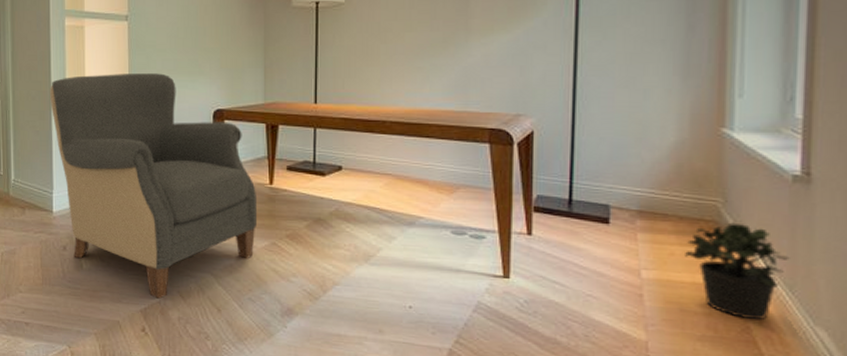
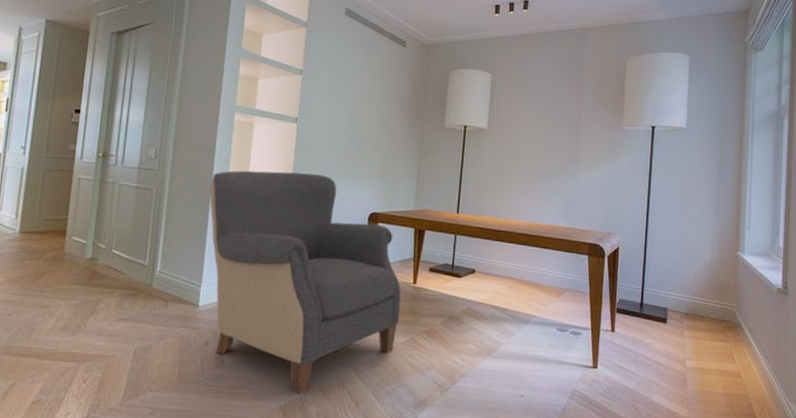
potted plant: present [685,222,790,321] -> none [714,323,775,398]

